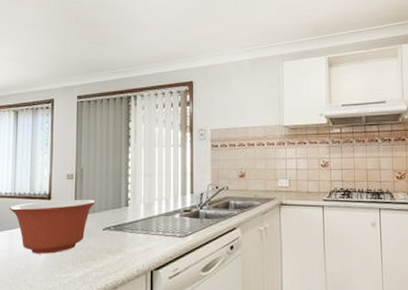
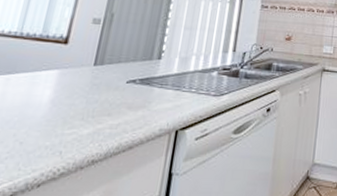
mixing bowl: present [10,199,96,254] -> none [10,45,124,106]

